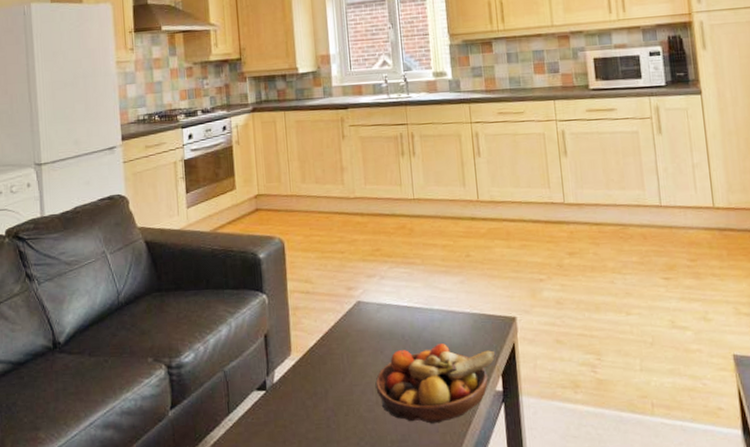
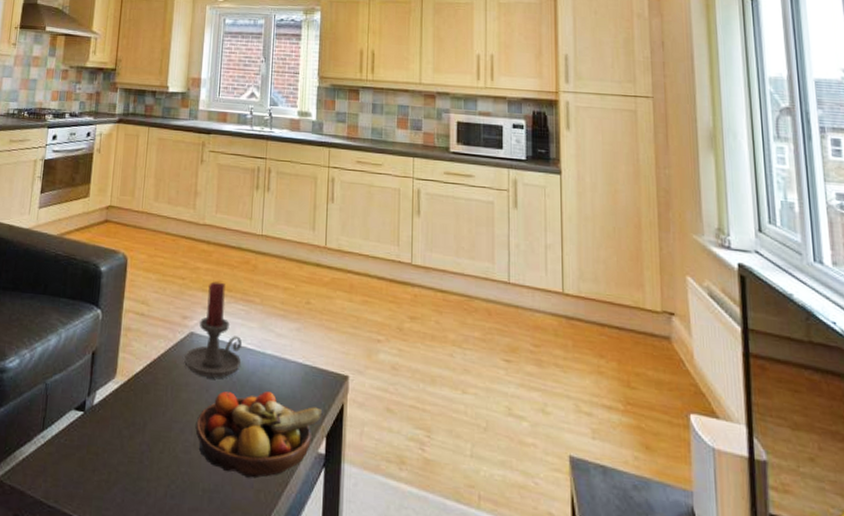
candle holder: none [354,250,411,341] -> present [183,281,243,378]

